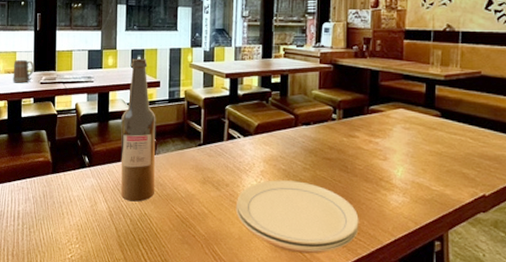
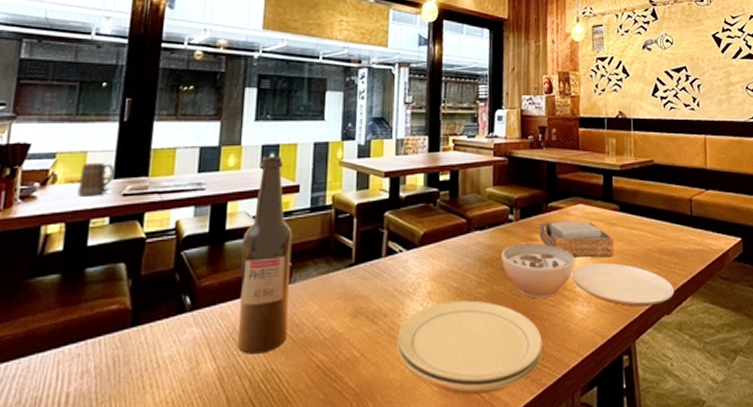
soup bowl: none [324,139,393,186] -> present [501,243,576,299]
napkin holder: none [359,122,433,157] -> present [538,221,614,257]
plate: none [389,160,493,204] -> present [572,262,675,307]

